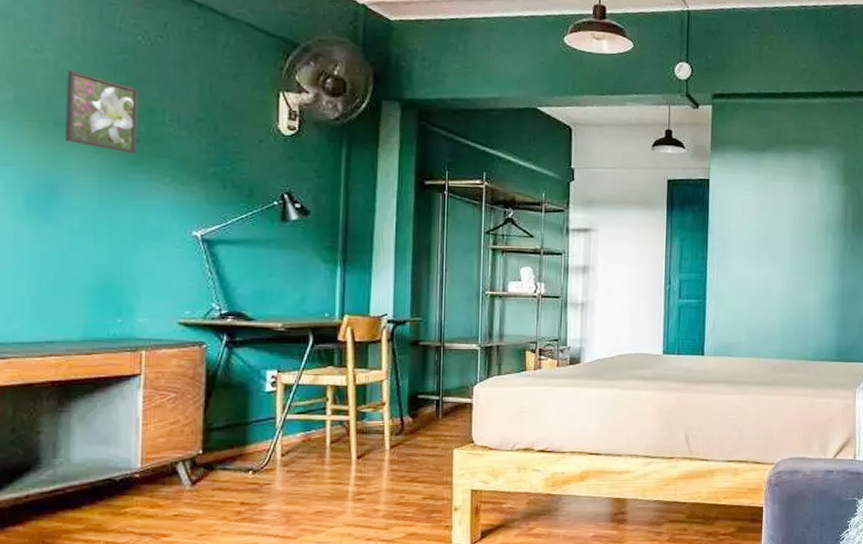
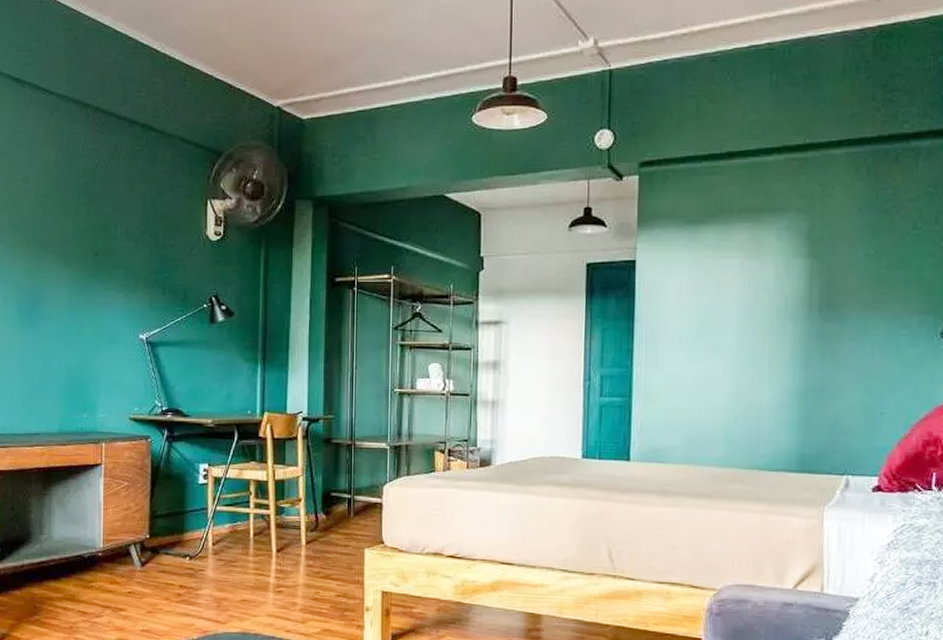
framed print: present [64,70,139,154] -> none [44,195,97,267]

